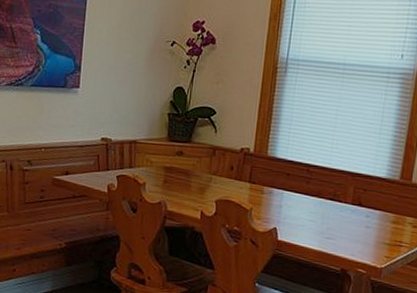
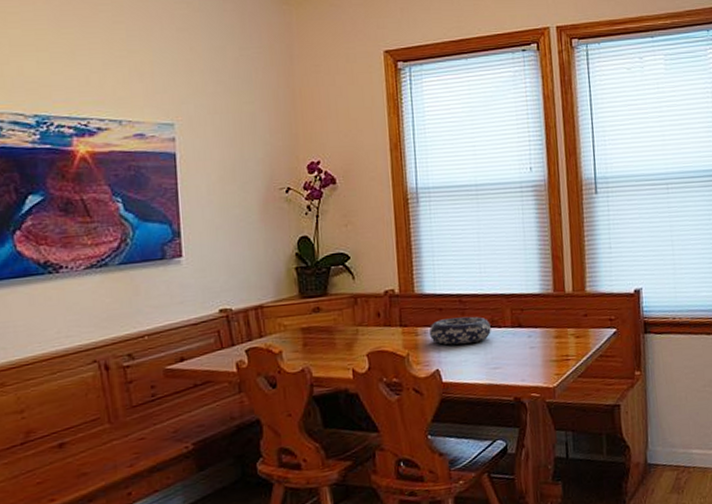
decorative bowl: none [273,183,332,211] -> present [429,316,491,345]

